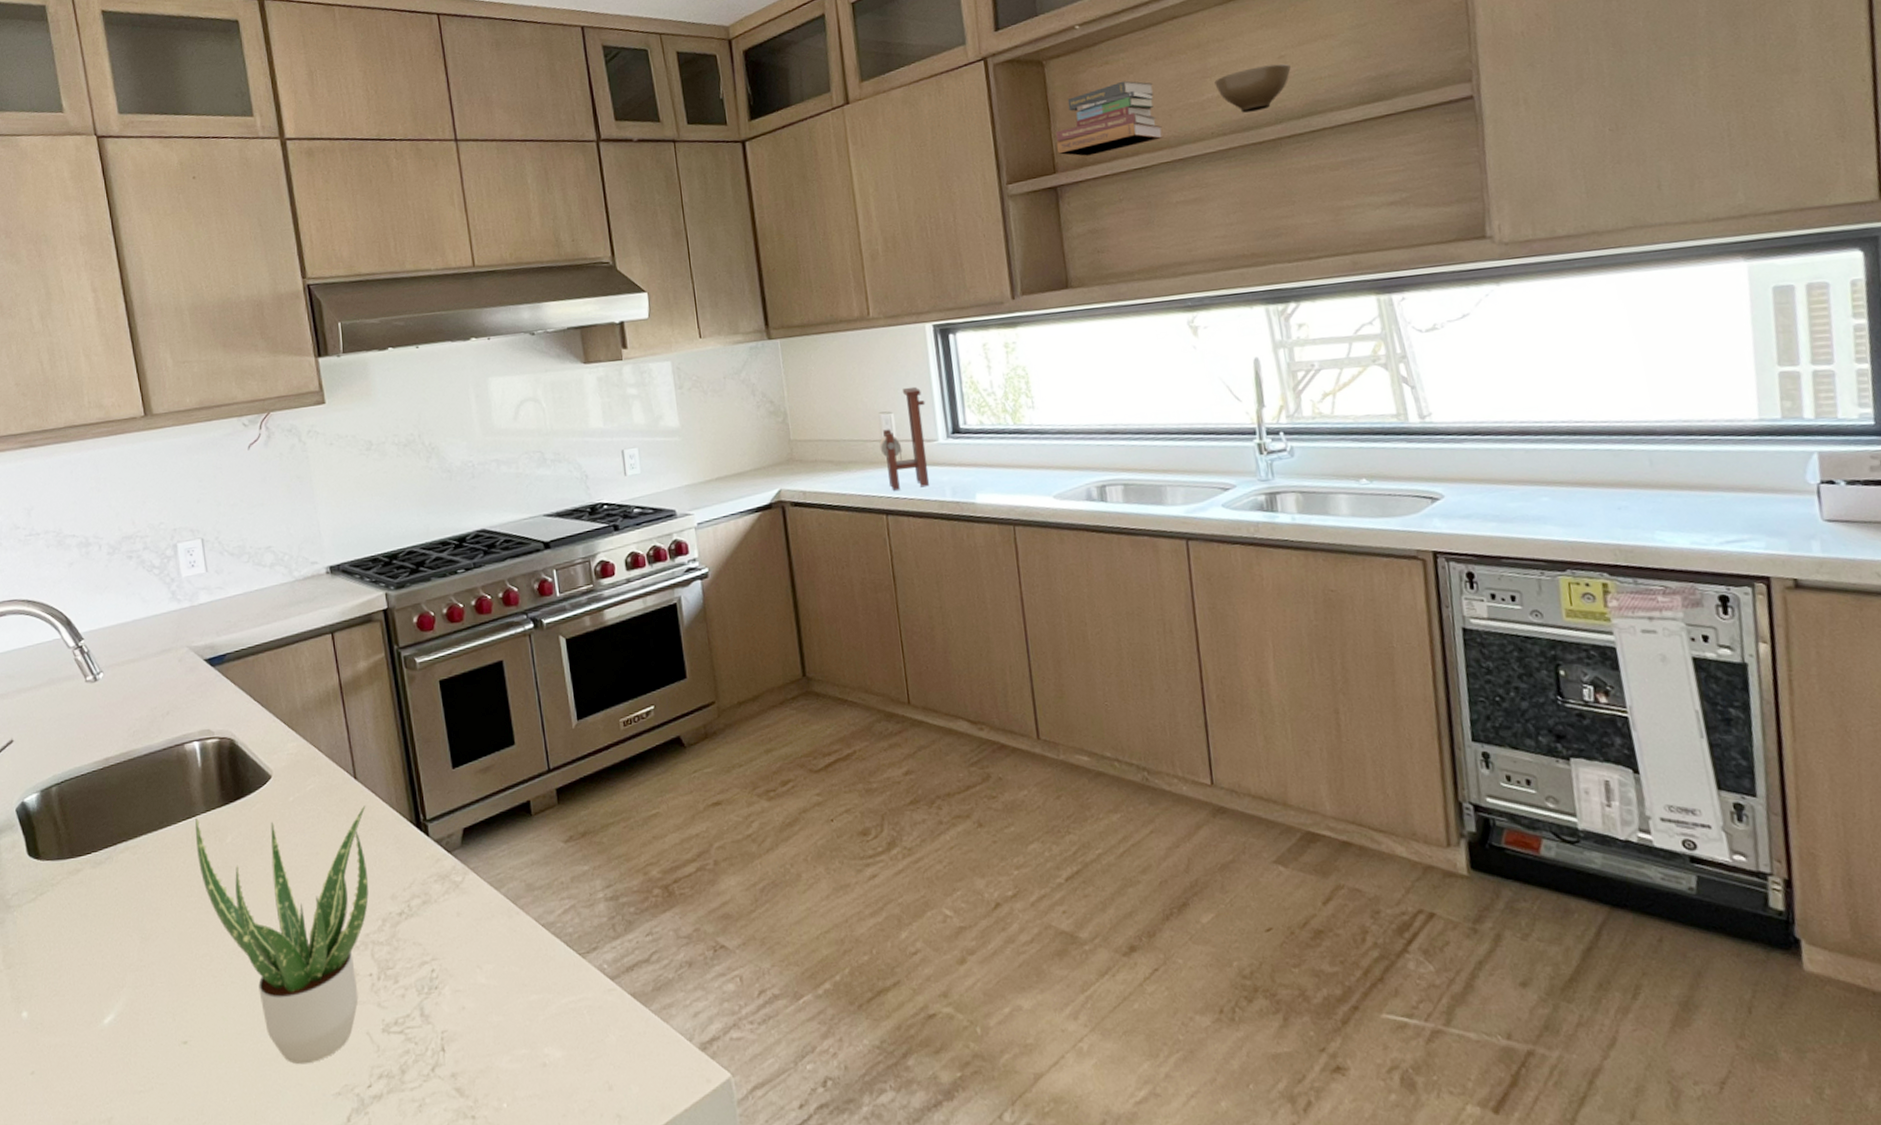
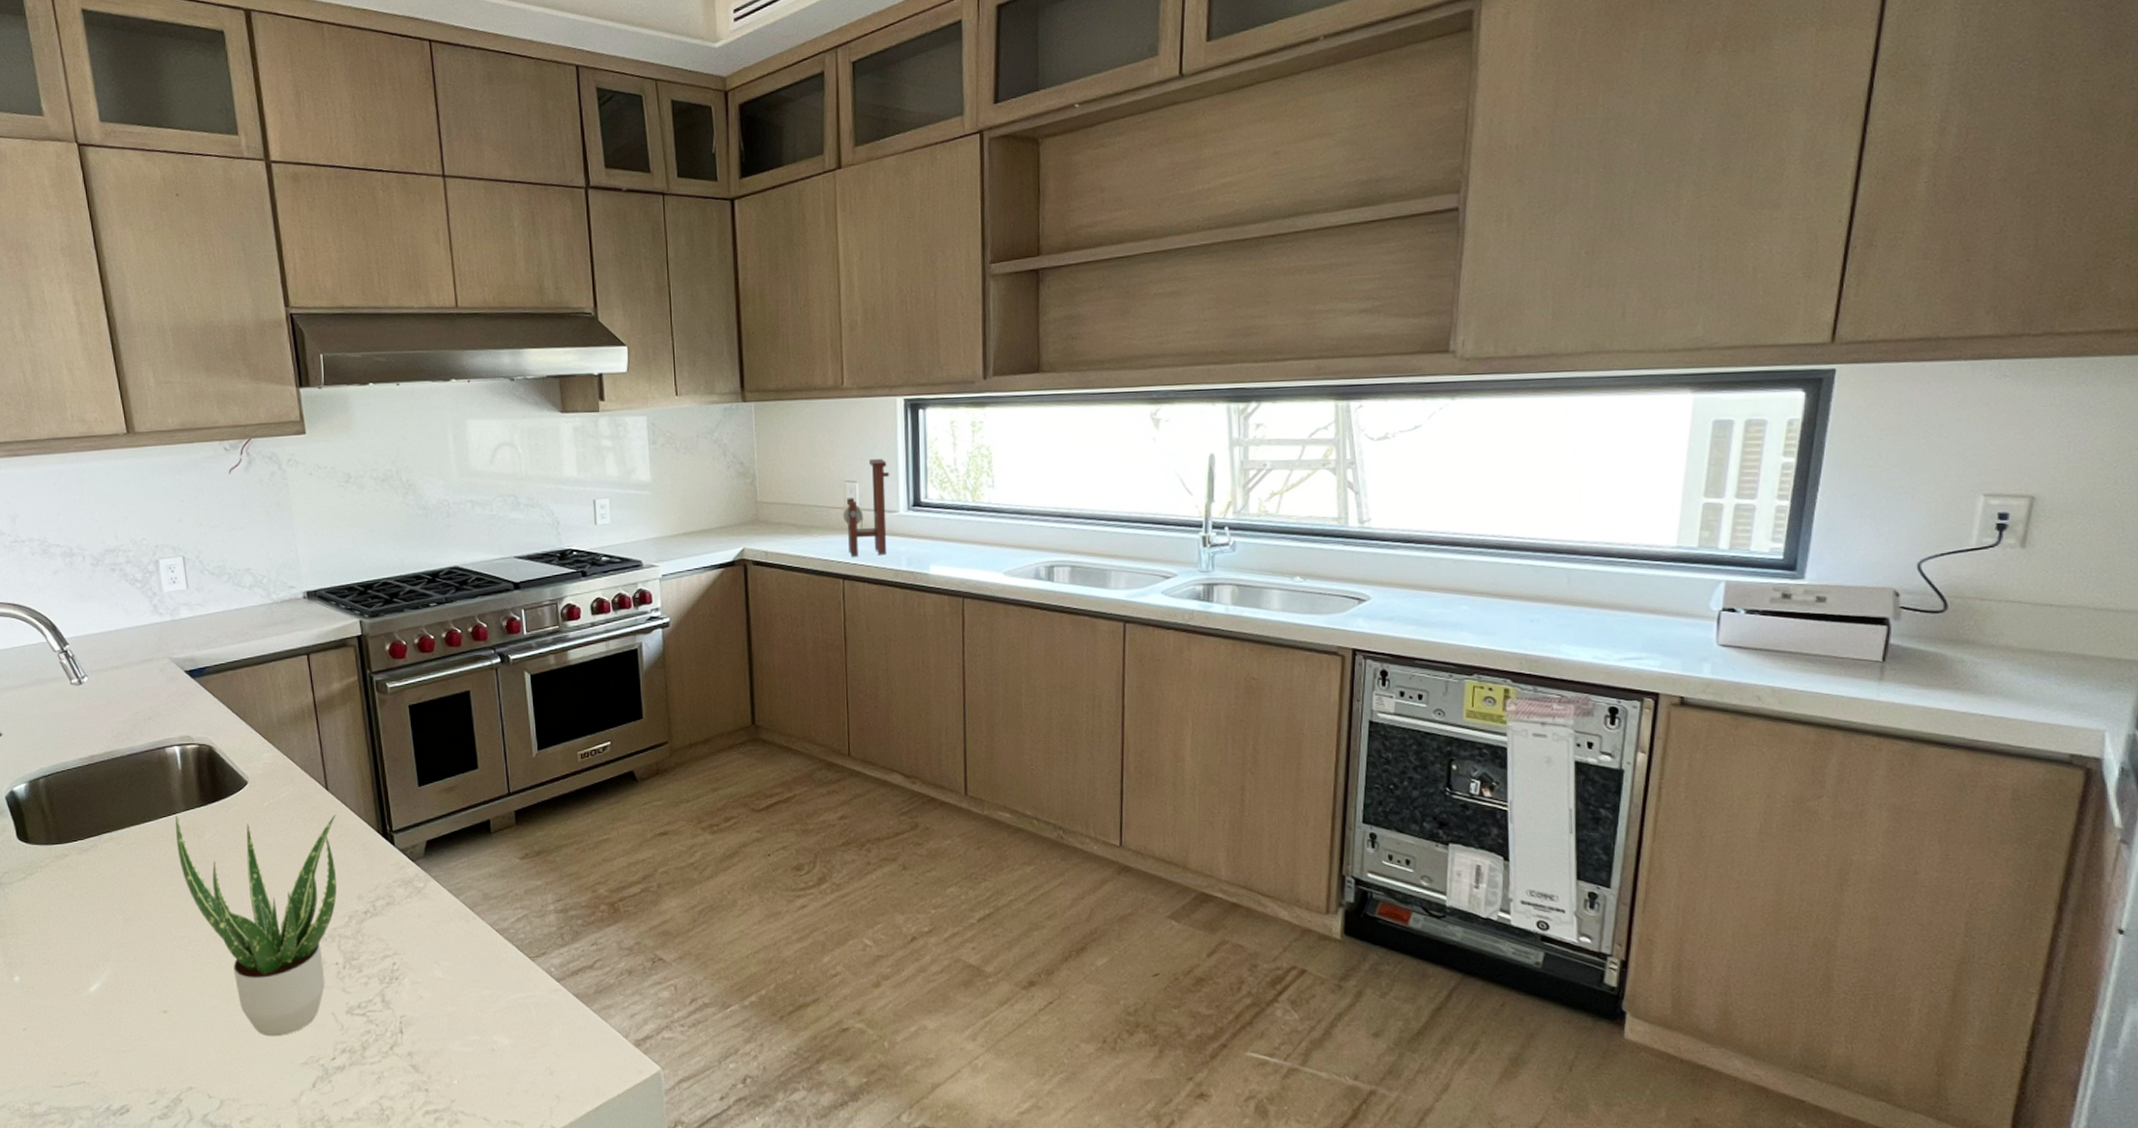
books: present [1055,80,1162,156] -> none [1043,165,1149,241]
bowl: present [1214,63,1292,113] -> none [1207,160,1285,208]

